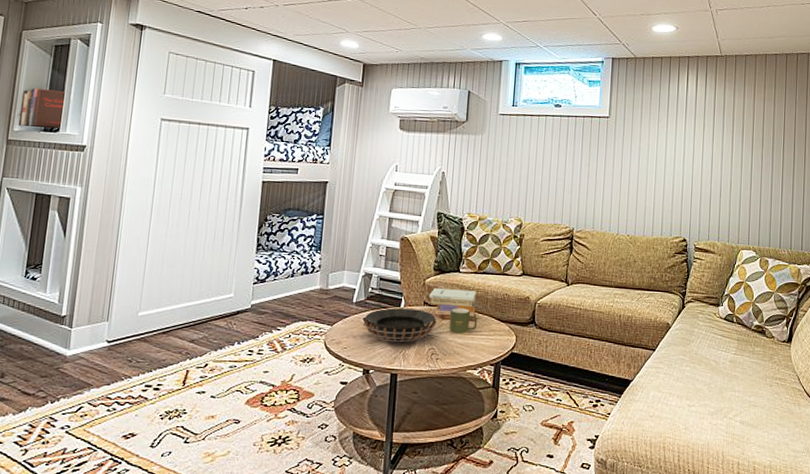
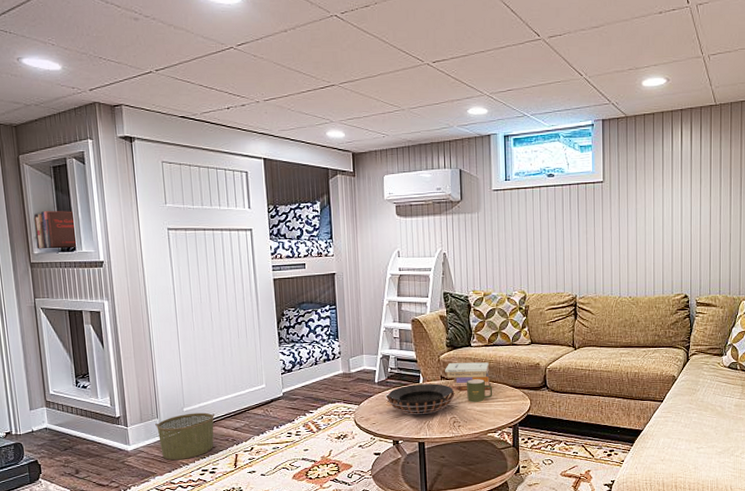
basket: none [103,318,173,372] -> present [155,412,215,461]

